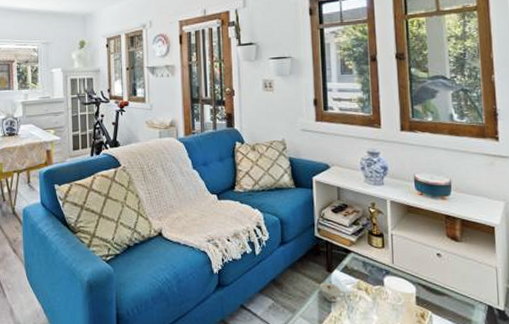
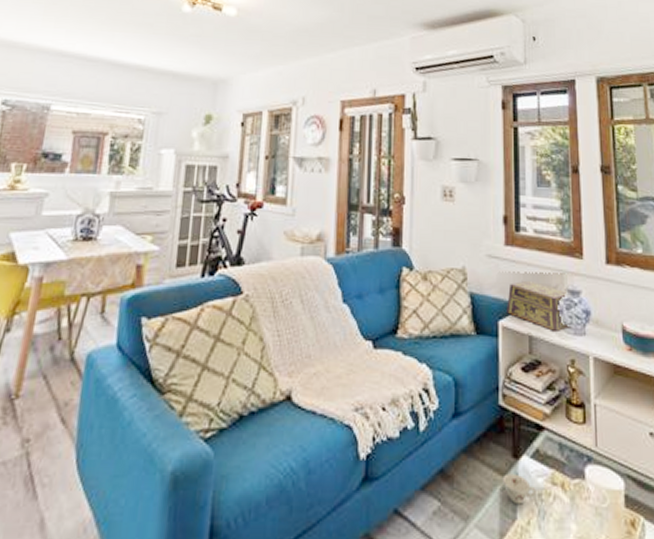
decorative box: none [319,146,373,183] -> present [507,280,573,331]

